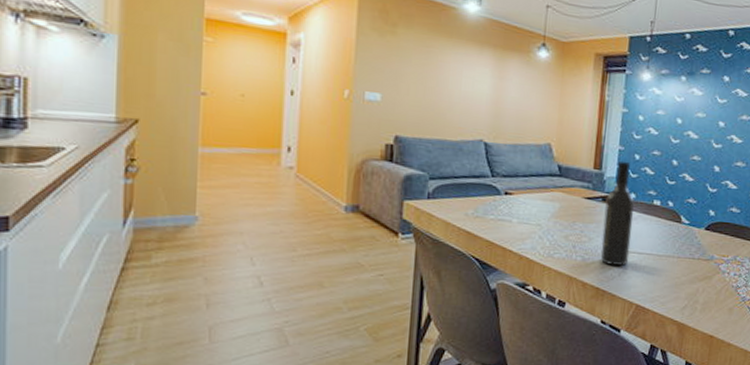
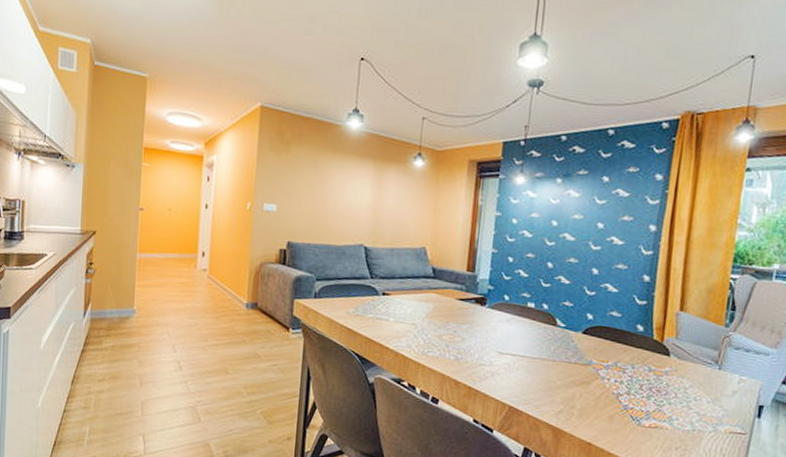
wine bottle: present [600,160,634,266] -> none [473,263,508,367]

